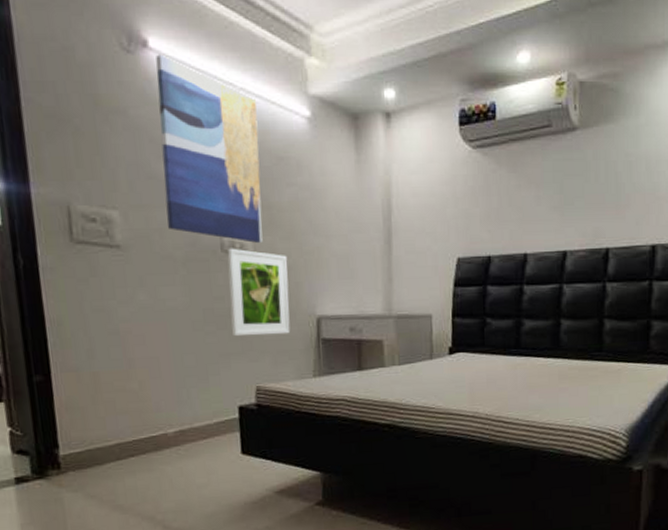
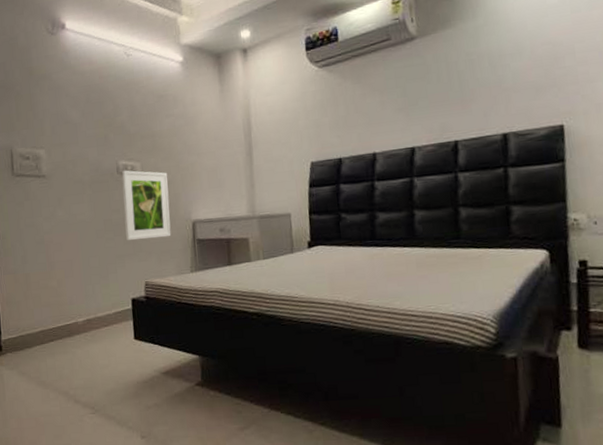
wall art: present [156,54,263,244] -> none [71,32,148,165]

